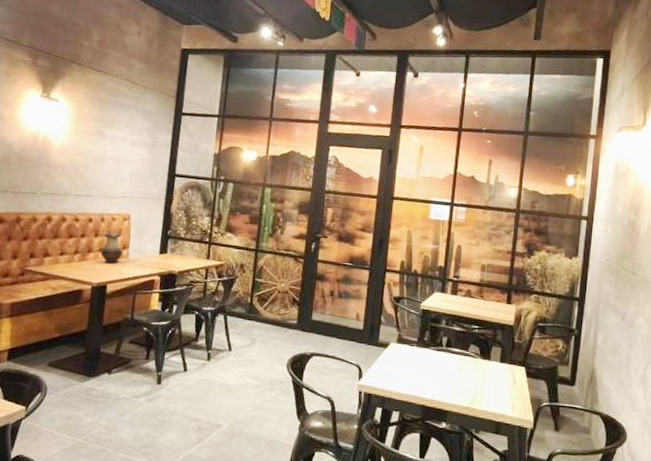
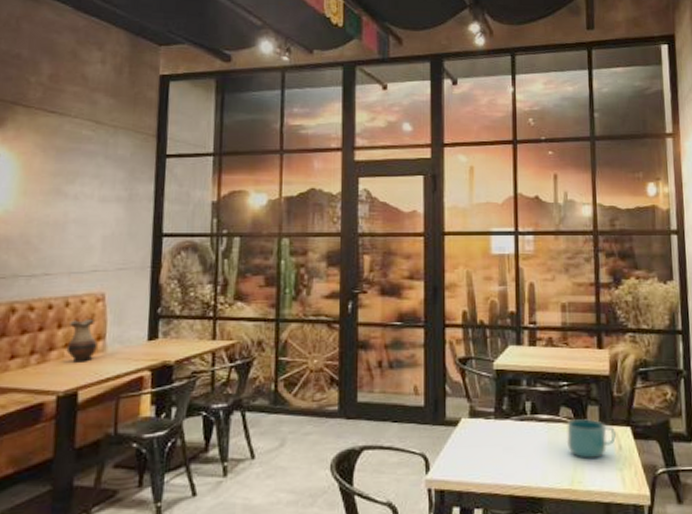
cup: none [471,355,512,387] -> present [566,419,616,459]

